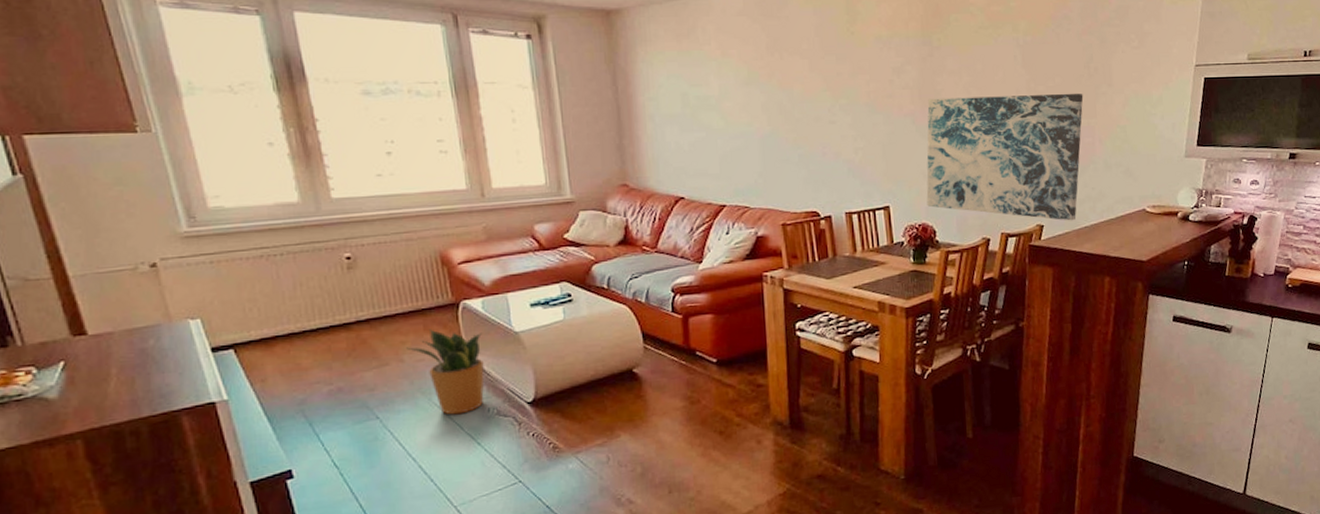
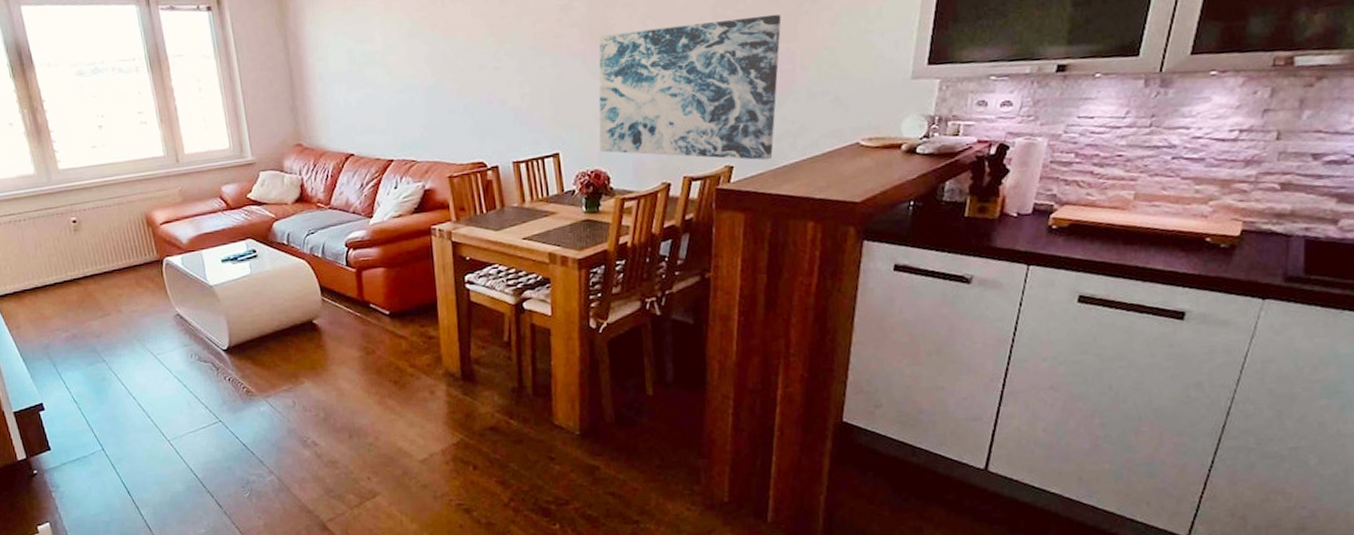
potted plant: present [406,329,485,415] -> none [123,283,187,360]

